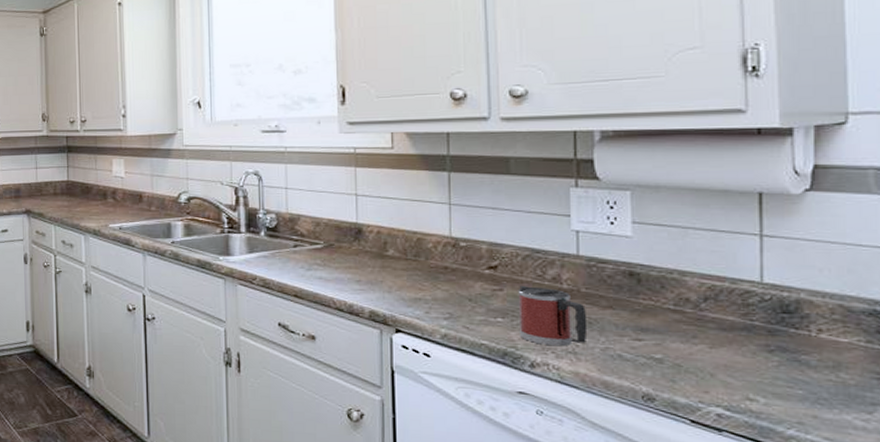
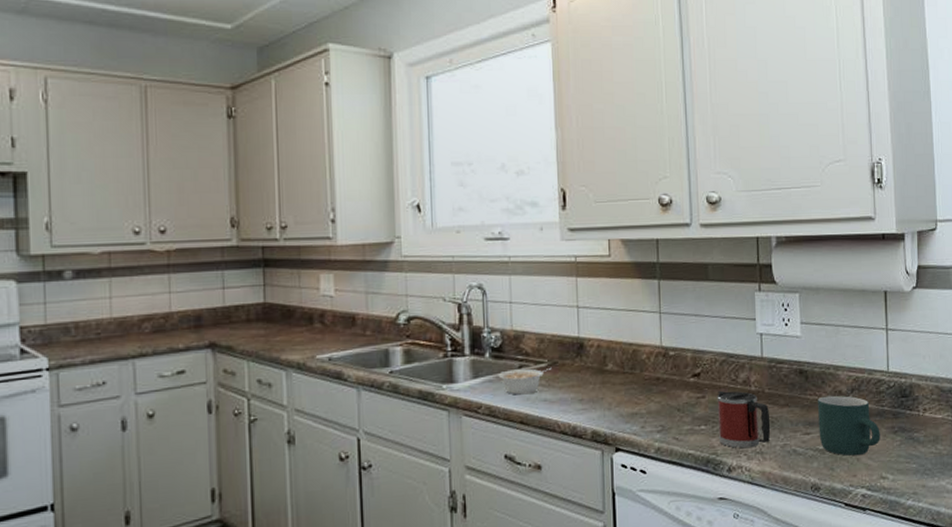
legume: none [273,248,328,271] -> present [498,367,552,395]
mug: none [654,302,747,371] -> present [818,395,880,456]

